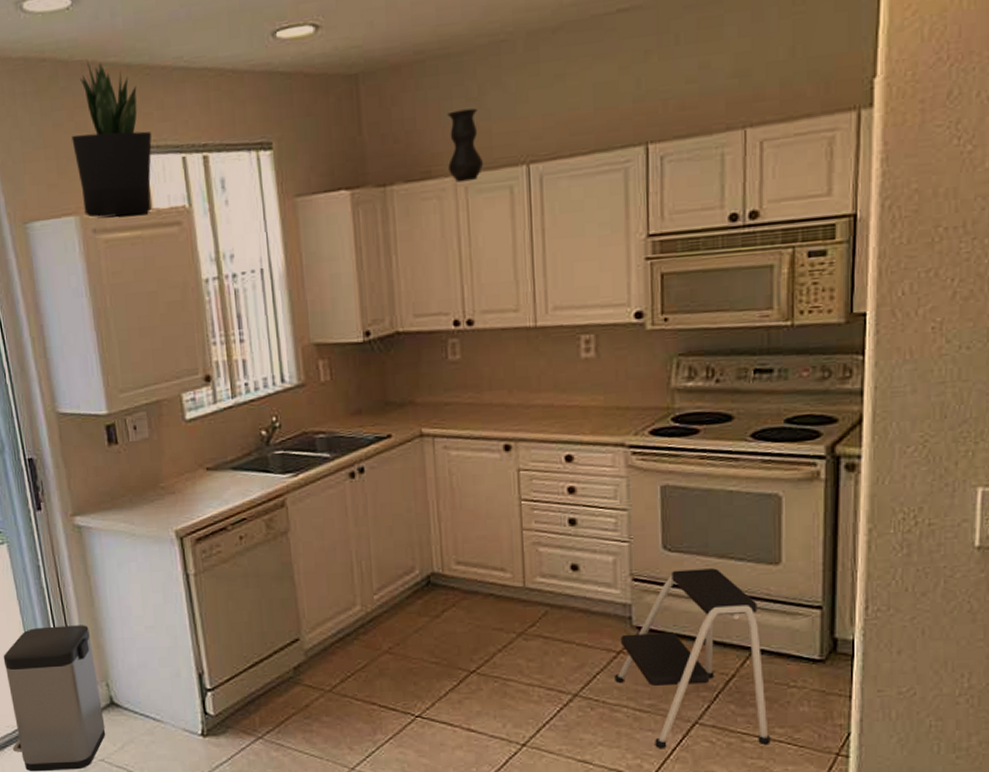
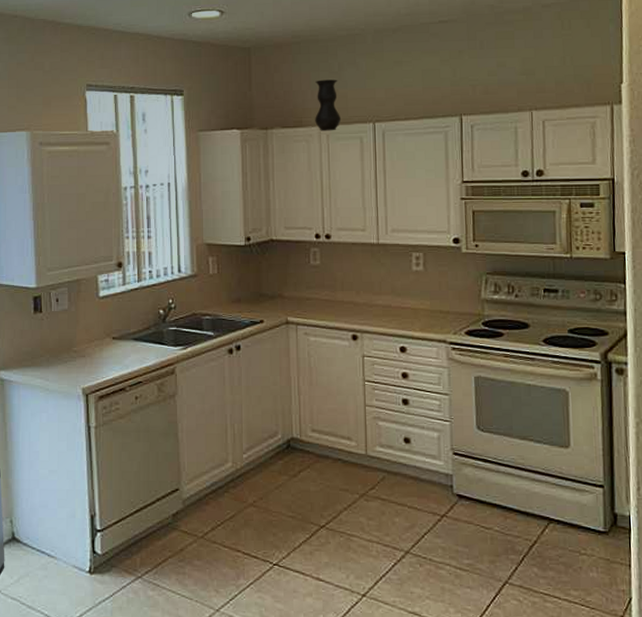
planter: present [71,59,152,218] -> none [31,19,93,135]
step stool: present [615,567,771,748] -> none [439,447,568,605]

